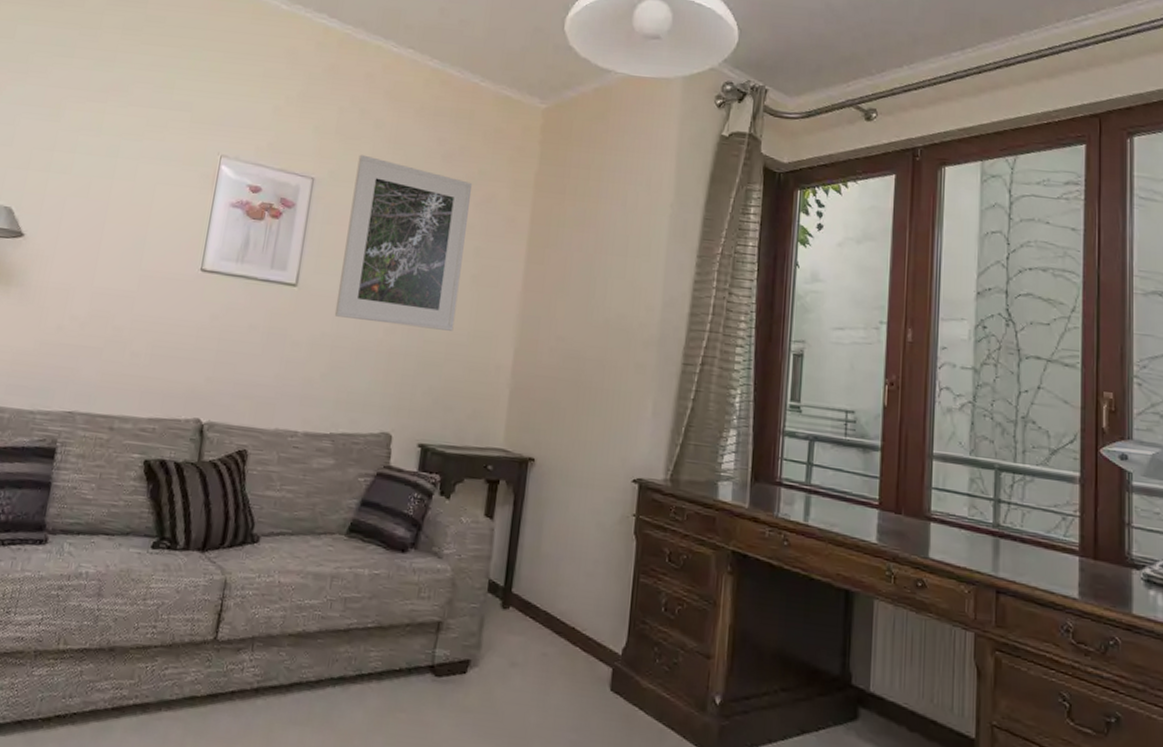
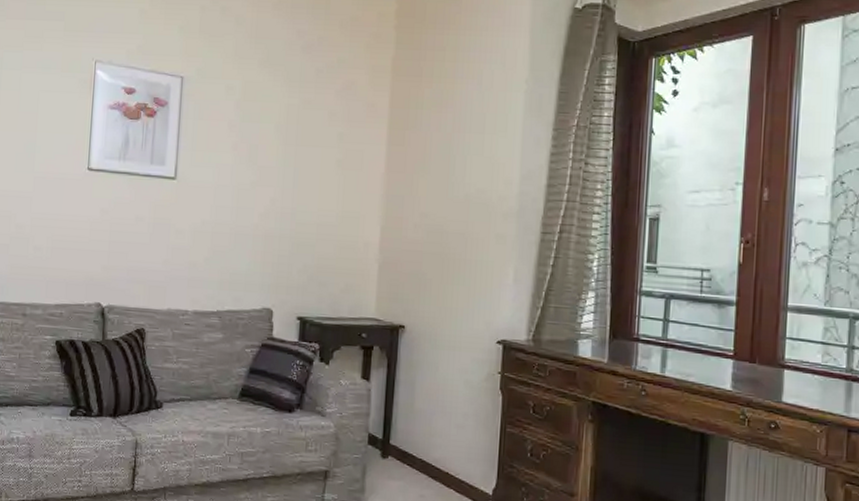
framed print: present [334,154,473,331] -> none [212,51,333,213]

